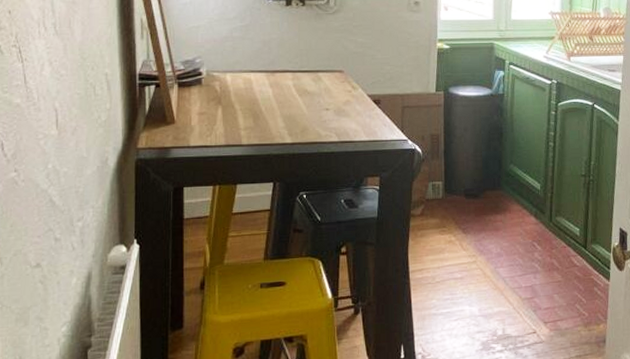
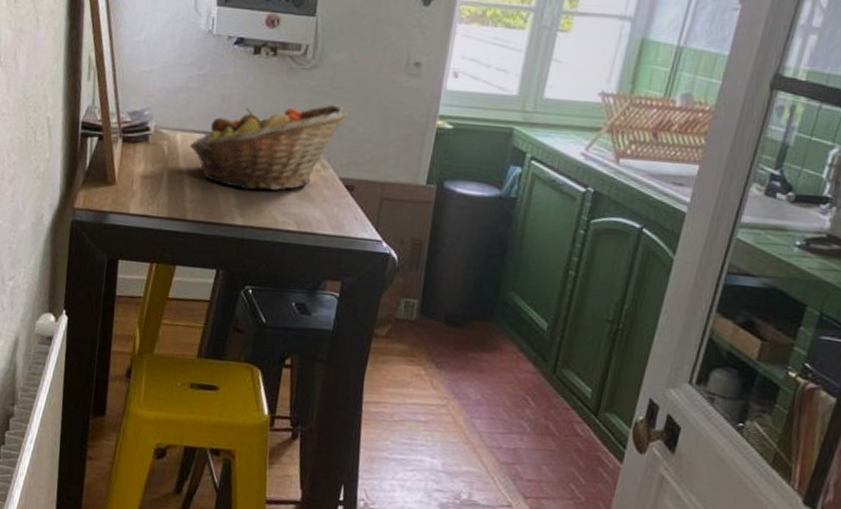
fruit basket: none [238,39,368,114] -> present [189,104,348,191]

